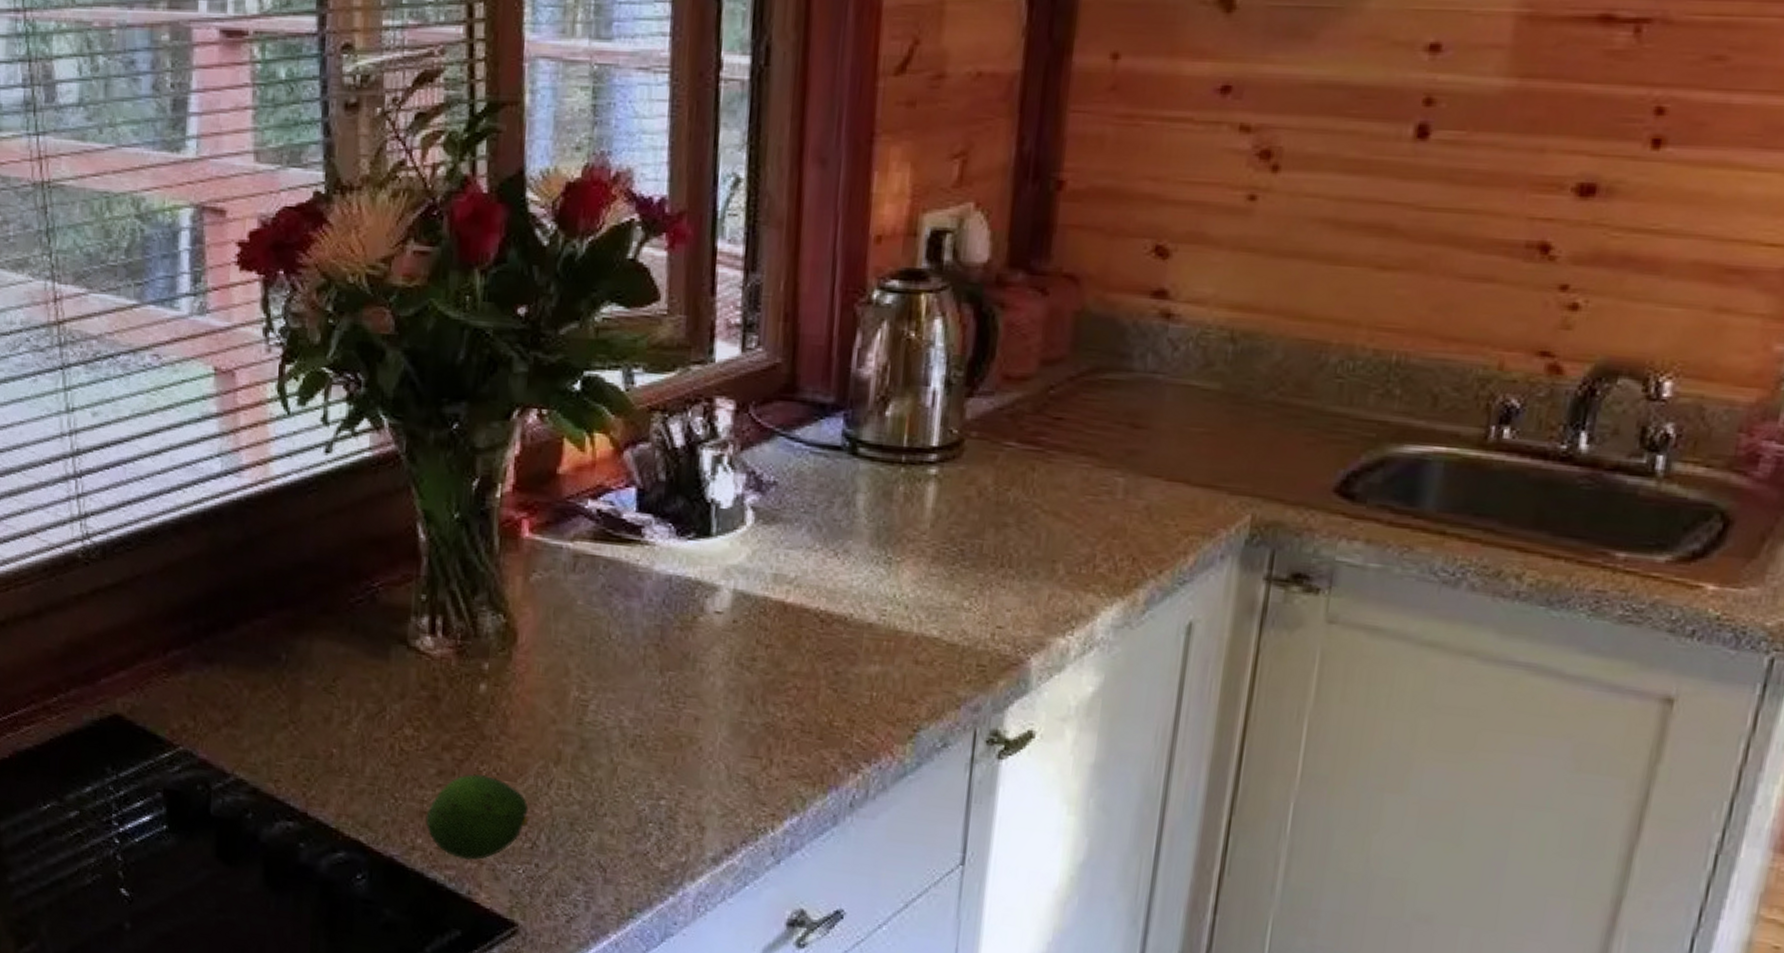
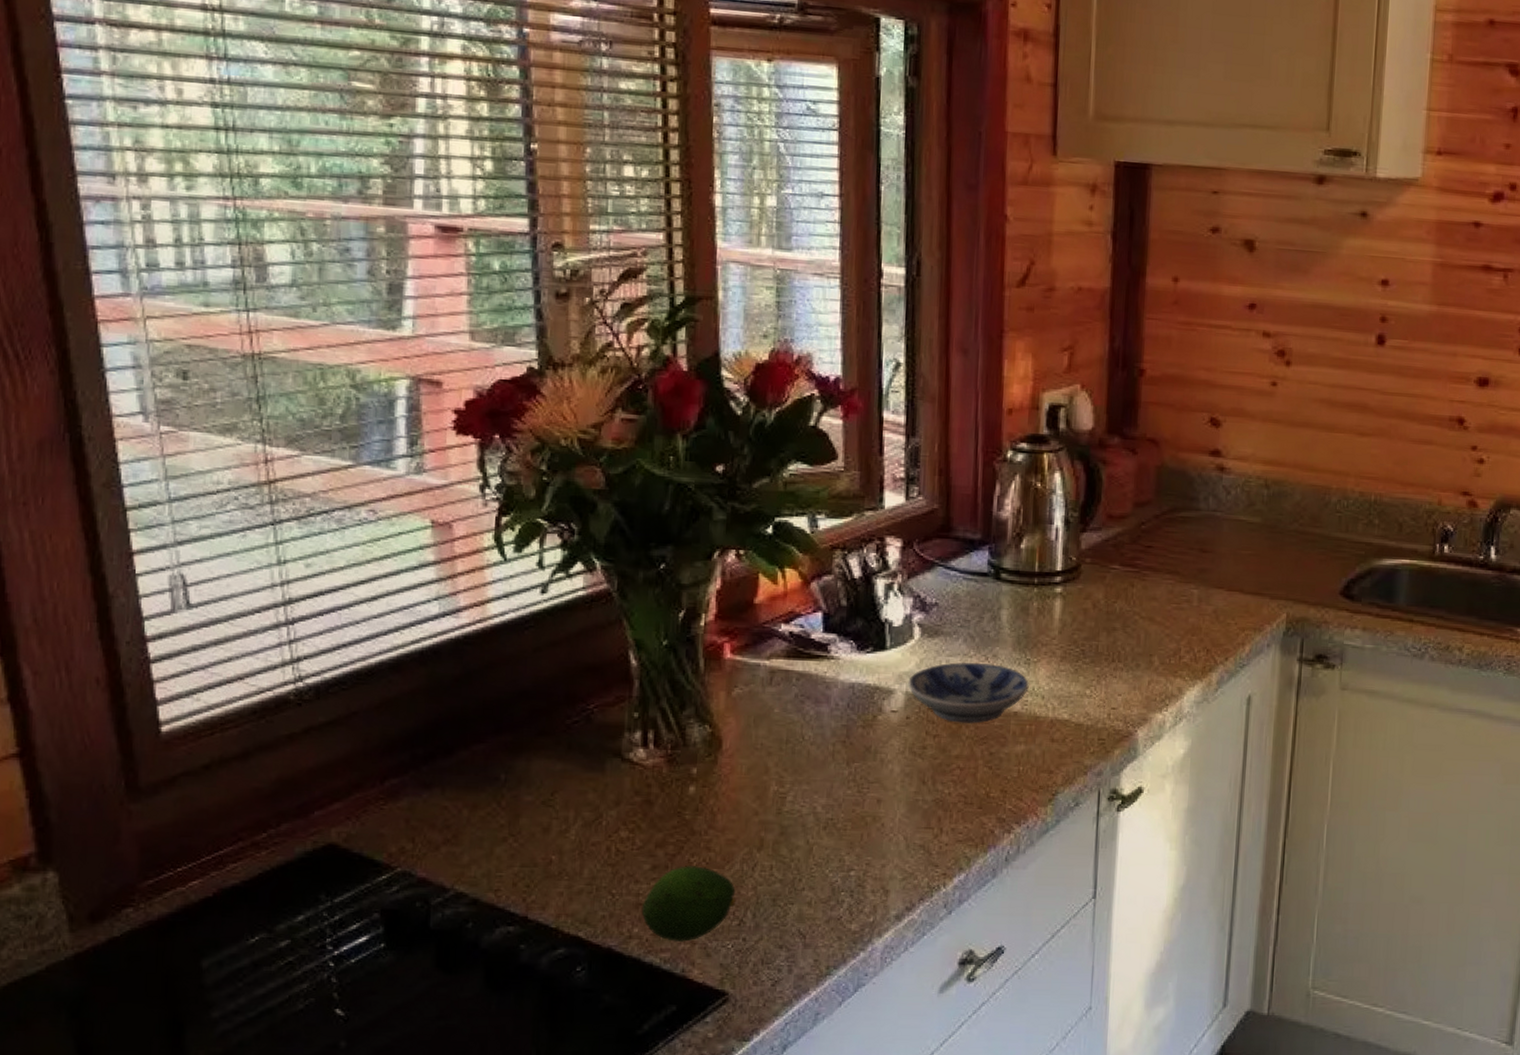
bowl: none [737,557,889,635] -> present [908,662,1029,725]

